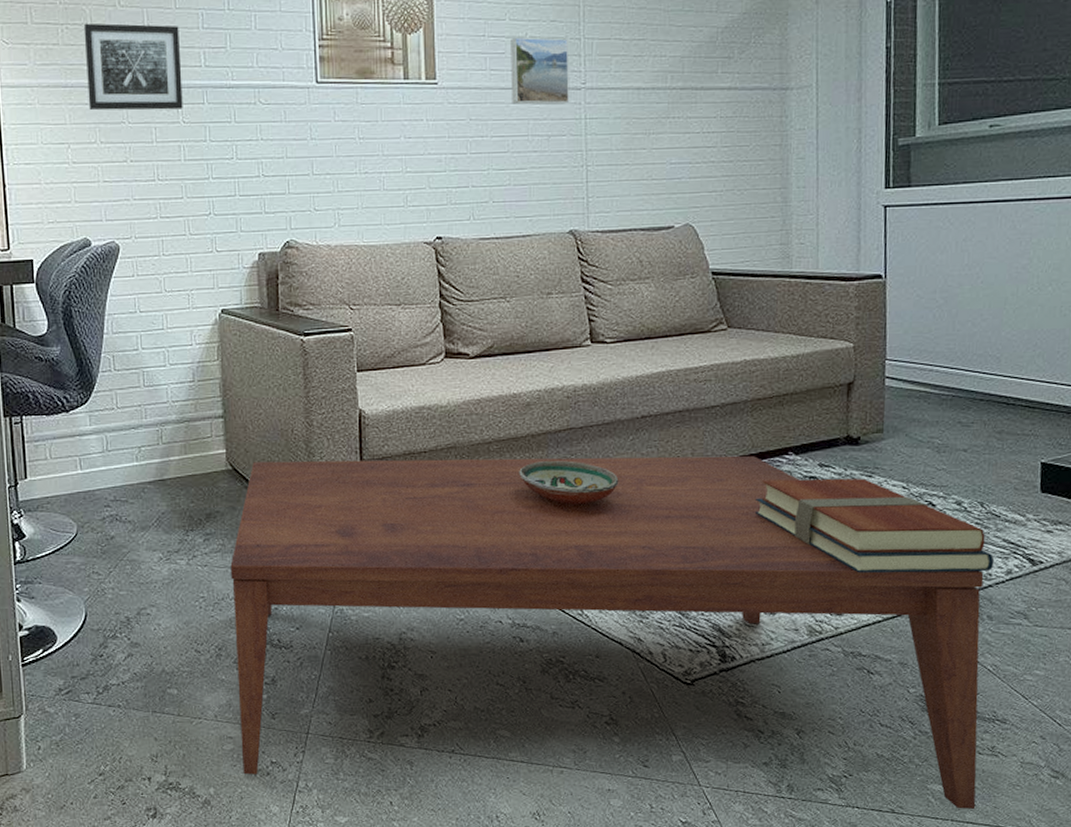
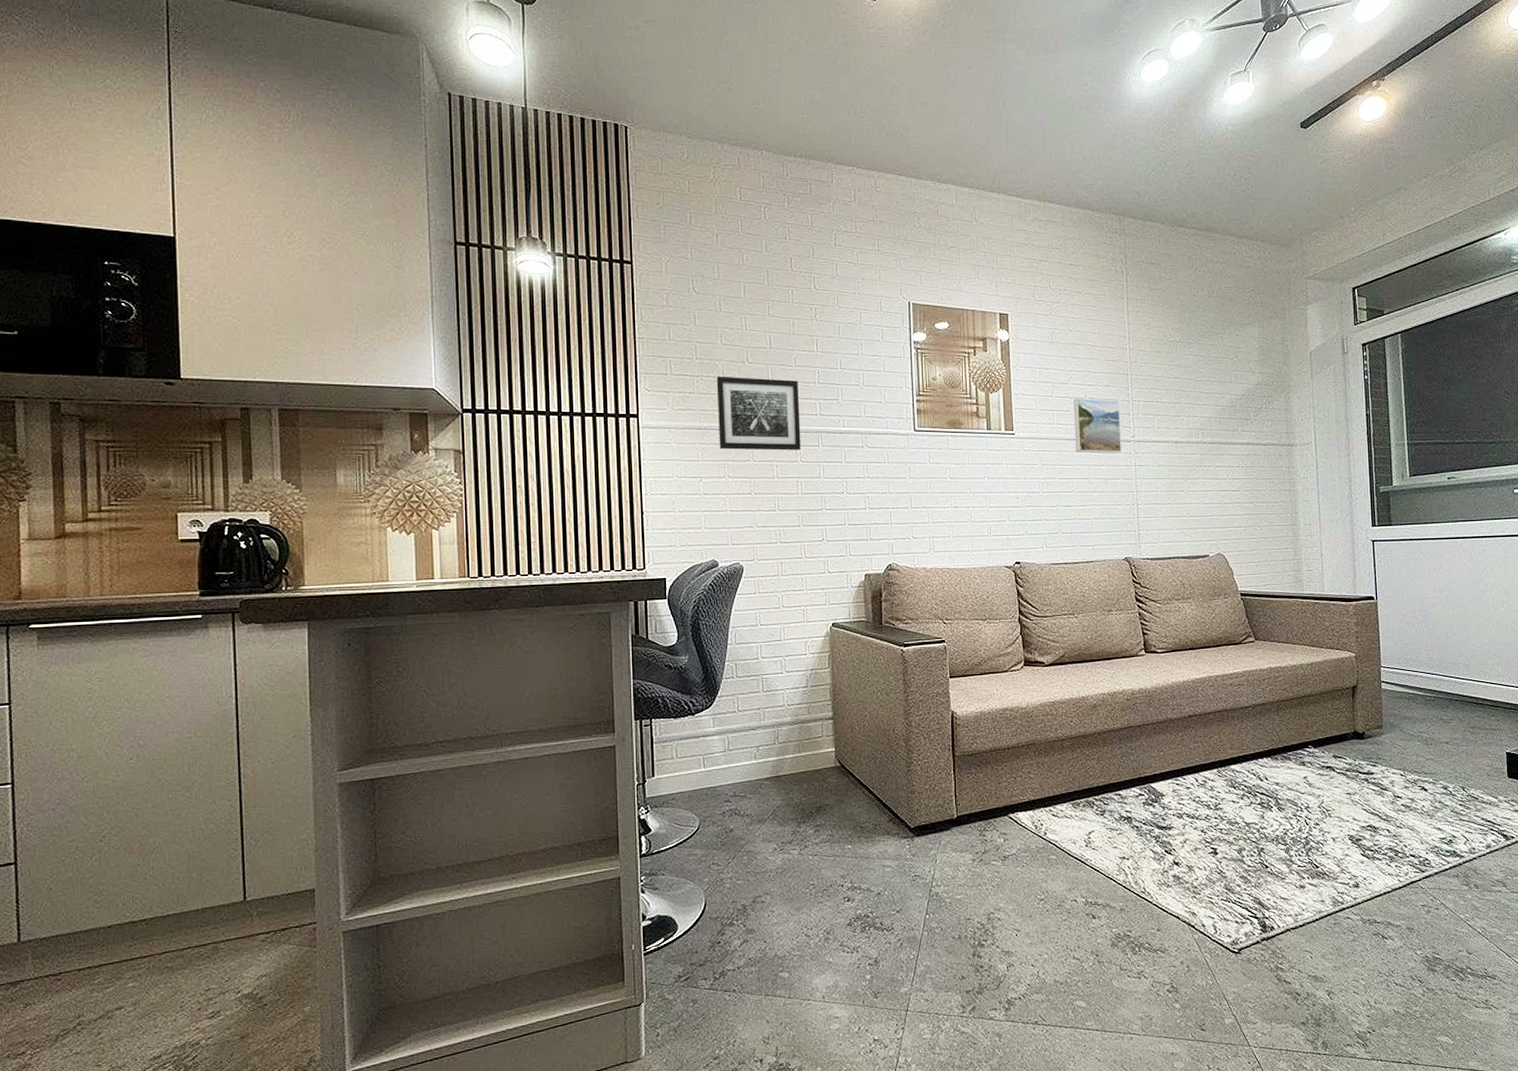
coffee table: present [230,455,984,810] -> none [838,749,1477,1058]
decorative bowl: present [519,461,619,505] -> none [1088,755,1172,794]
books: present [754,478,995,573] -> none [1283,768,1476,850]

